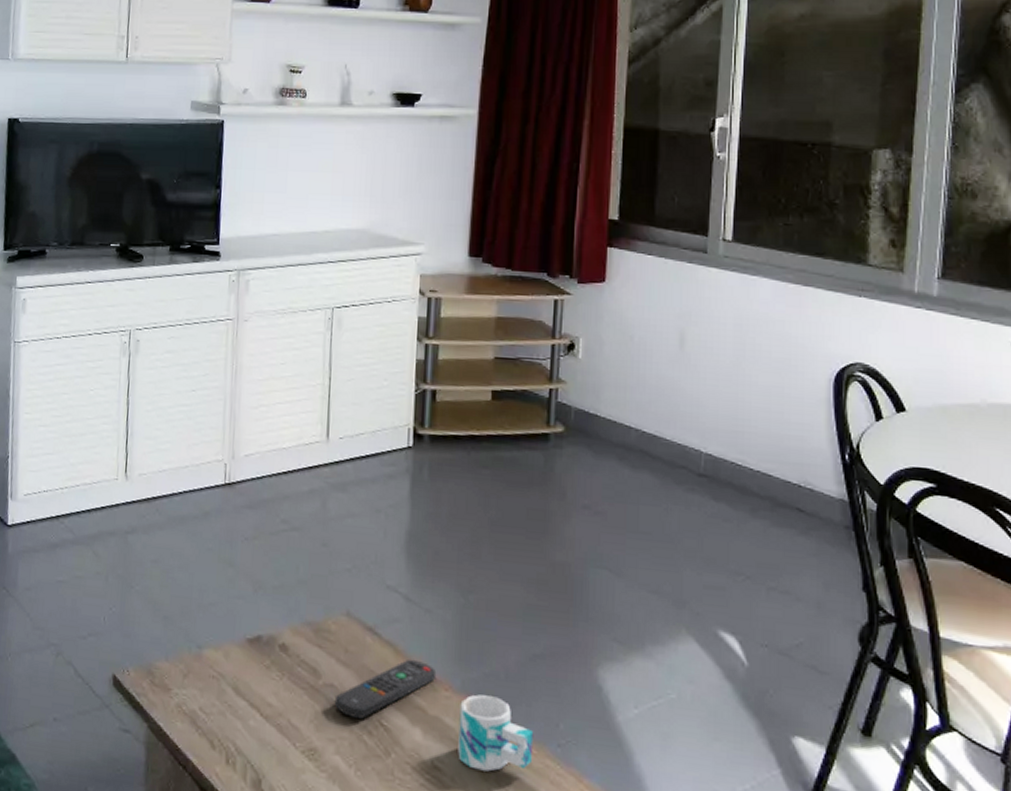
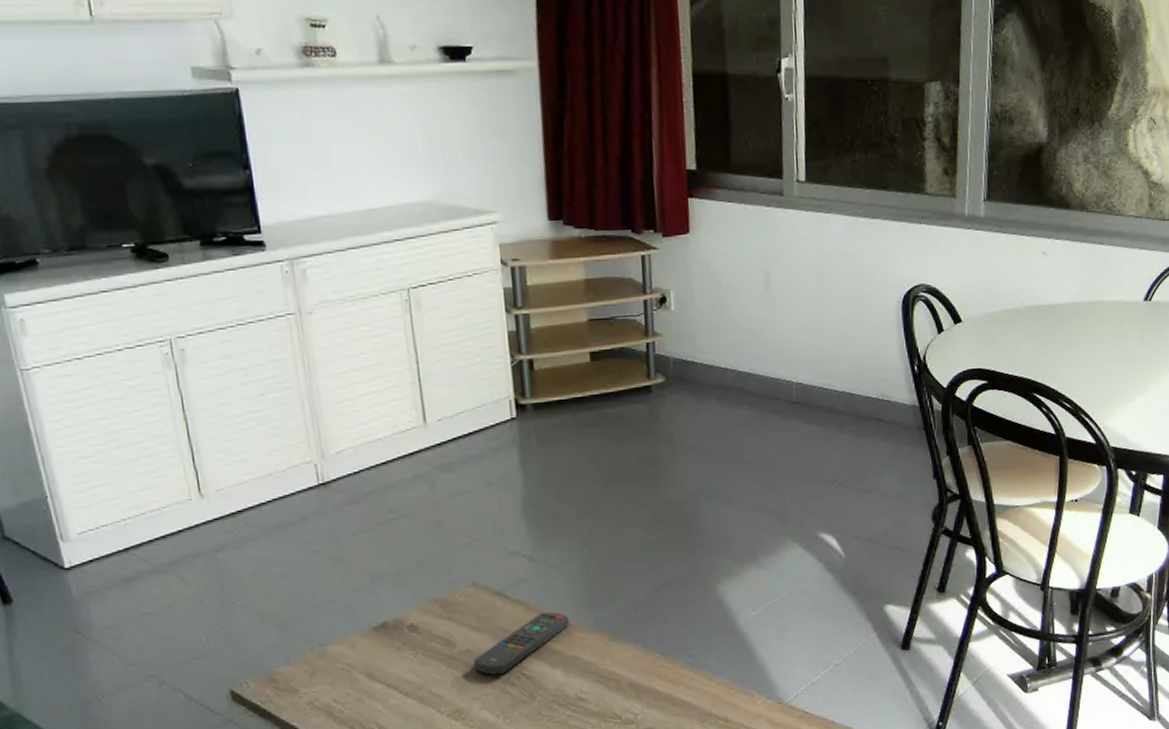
mug: present [458,694,534,772] -> none [595,627,668,692]

